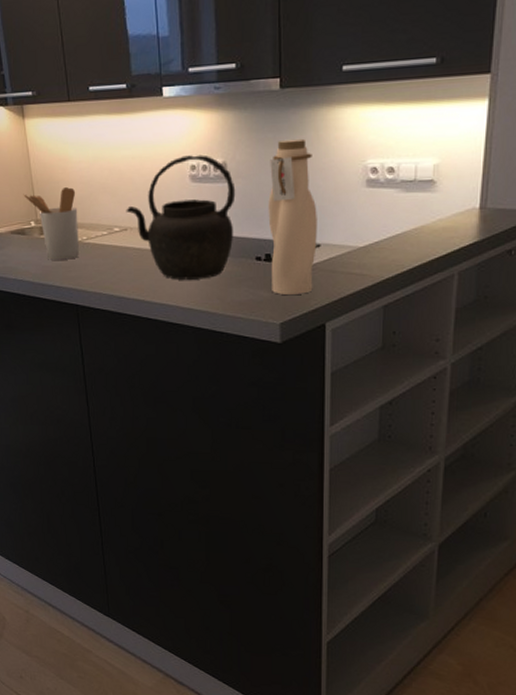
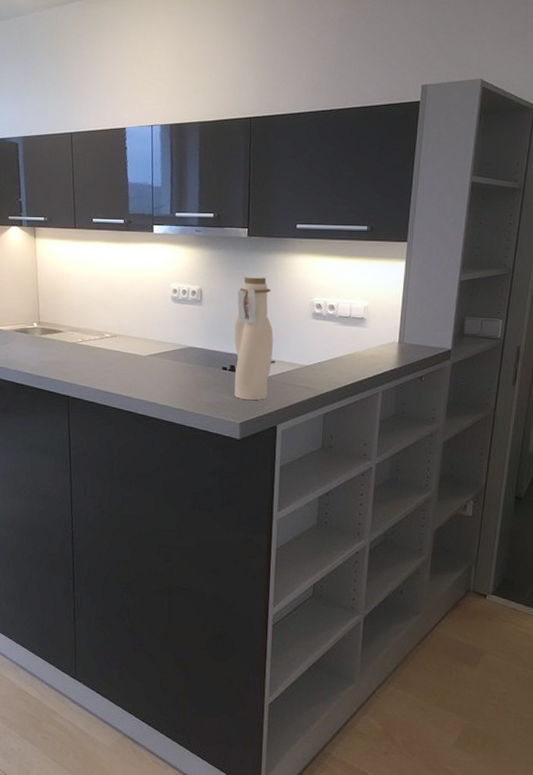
utensil holder: present [23,187,79,260] -> none [29,297,75,357]
kettle: present [126,154,236,280] -> none [116,281,209,382]

